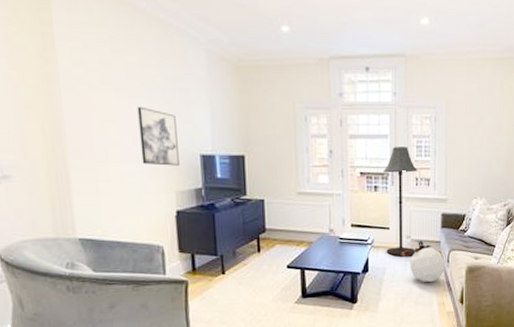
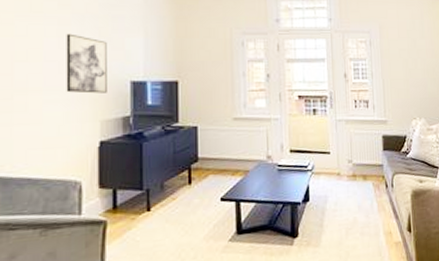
floor lamp: present [383,147,418,257] -> none [321,70,358,183]
pouf: present [401,240,445,283] -> none [343,164,389,211]

